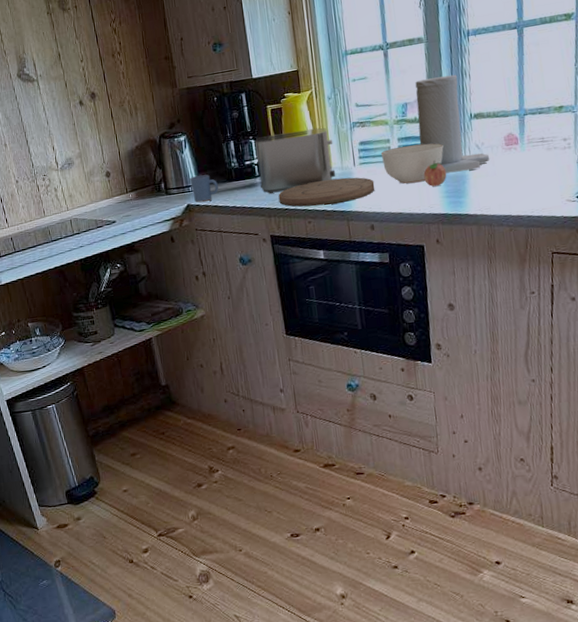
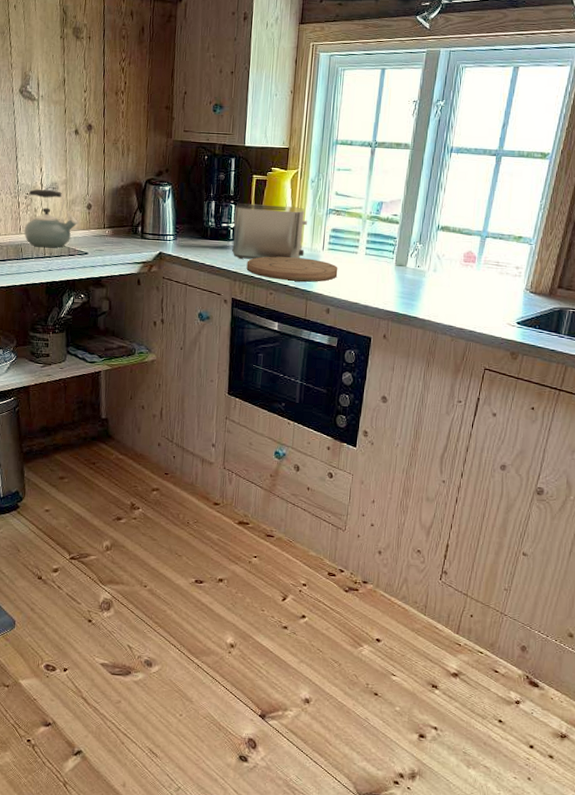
kettle: none [44,165,100,226] -> present [24,189,78,248]
mug: present [190,174,219,204] -> none [166,226,192,254]
bowl: present [380,143,444,184] -> none [349,241,408,279]
paper towel: present [415,74,490,174] -> none [386,183,448,277]
fruit: present [423,160,447,187] -> none [384,260,406,285]

